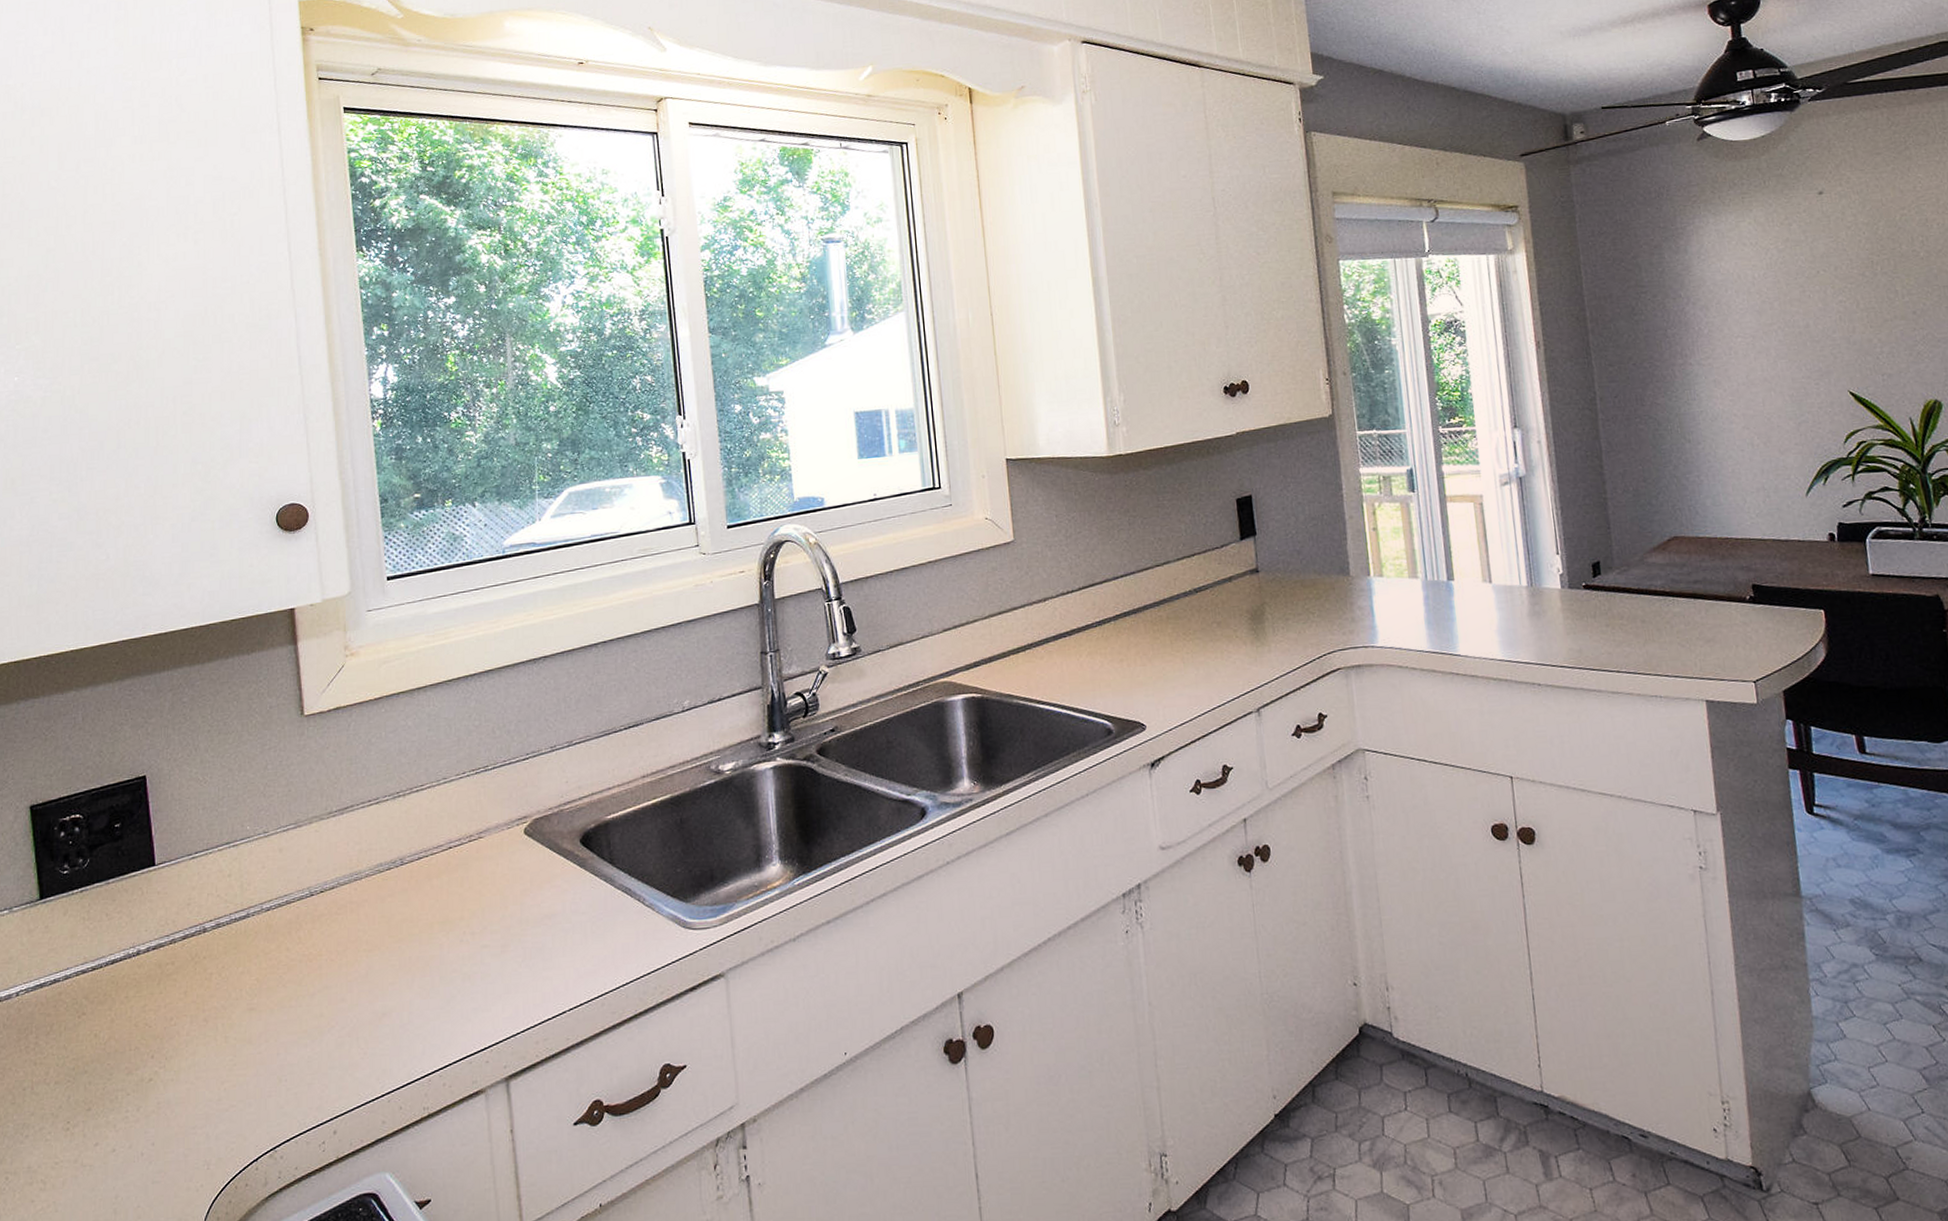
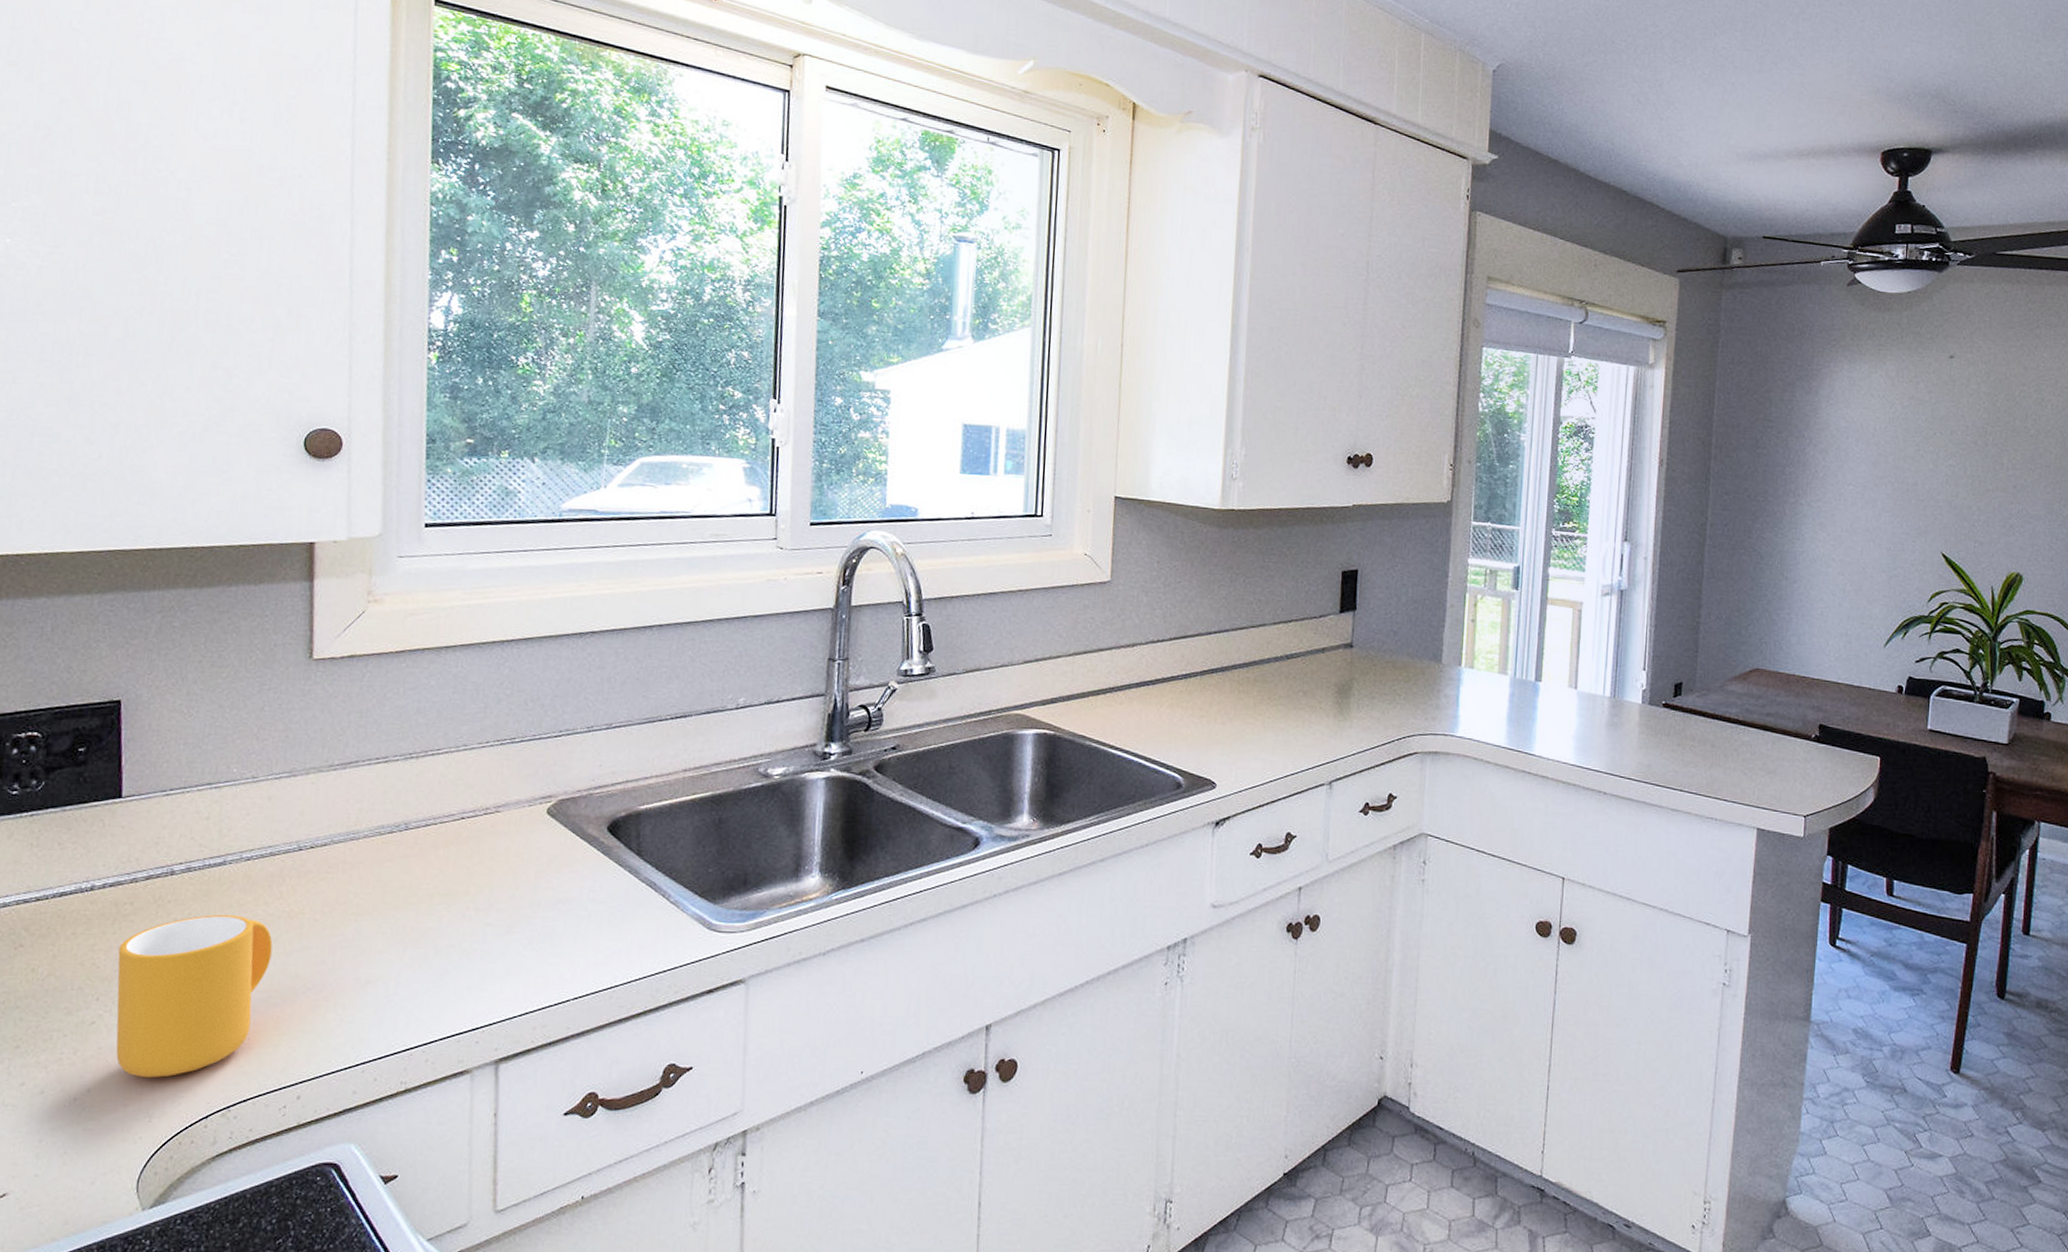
mug: none [166,963,297,1128] -> present [116,914,273,1078]

